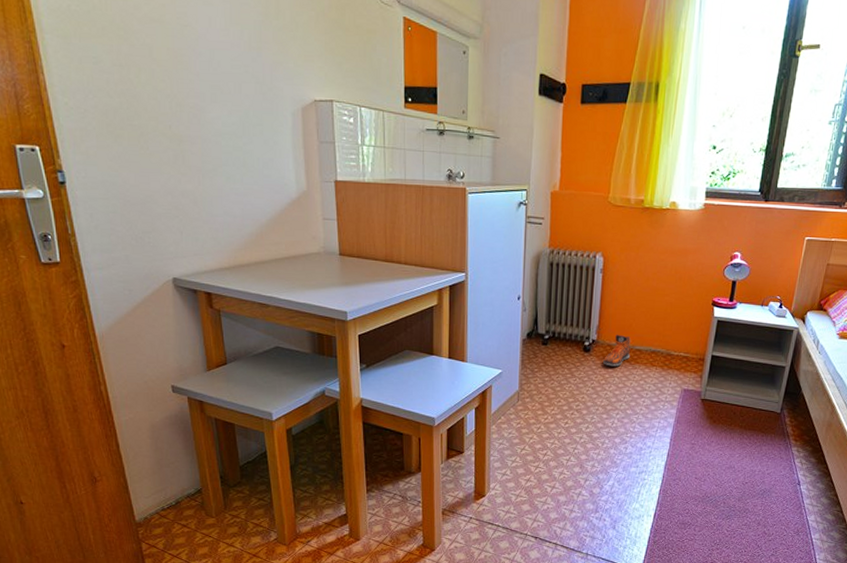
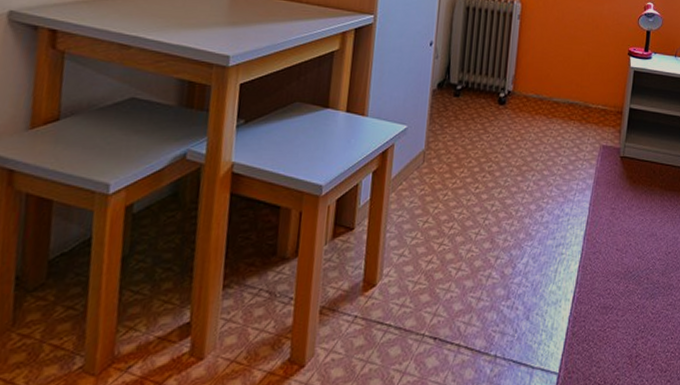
sneaker: present [603,334,632,367] -> none [519,84,549,121]

